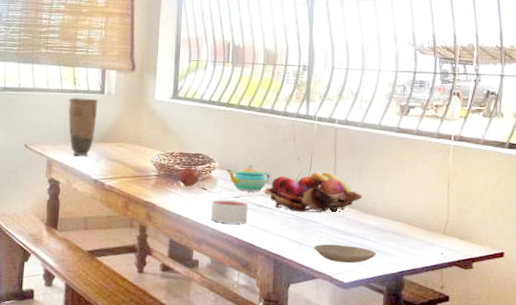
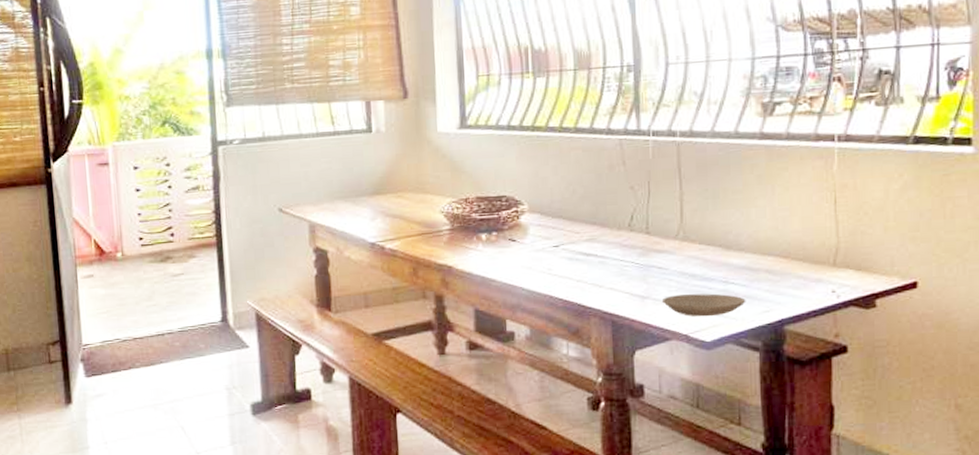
vase: present [68,97,98,156] -> none [327,140,366,215]
apple: present [179,167,199,186] -> none [478,214,504,239]
candle: present [210,200,248,224] -> none [523,251,572,281]
teapot: present [226,164,271,191] -> none [539,202,597,237]
fruit basket: present [263,172,363,213] -> none [590,202,721,258]

